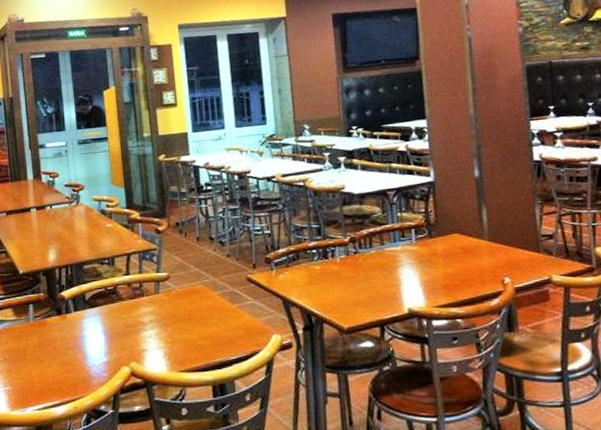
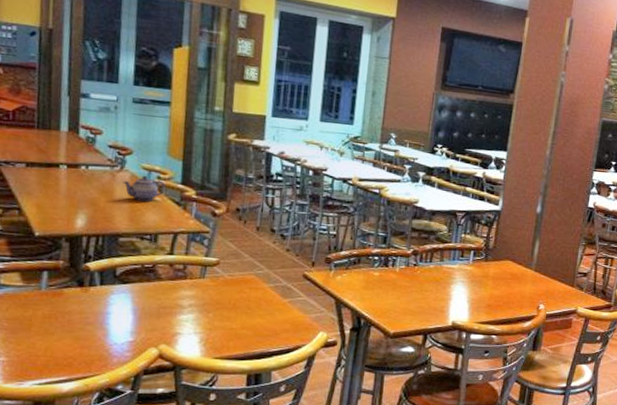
teapot: none [80,206,114,230] -> present [123,175,165,202]

